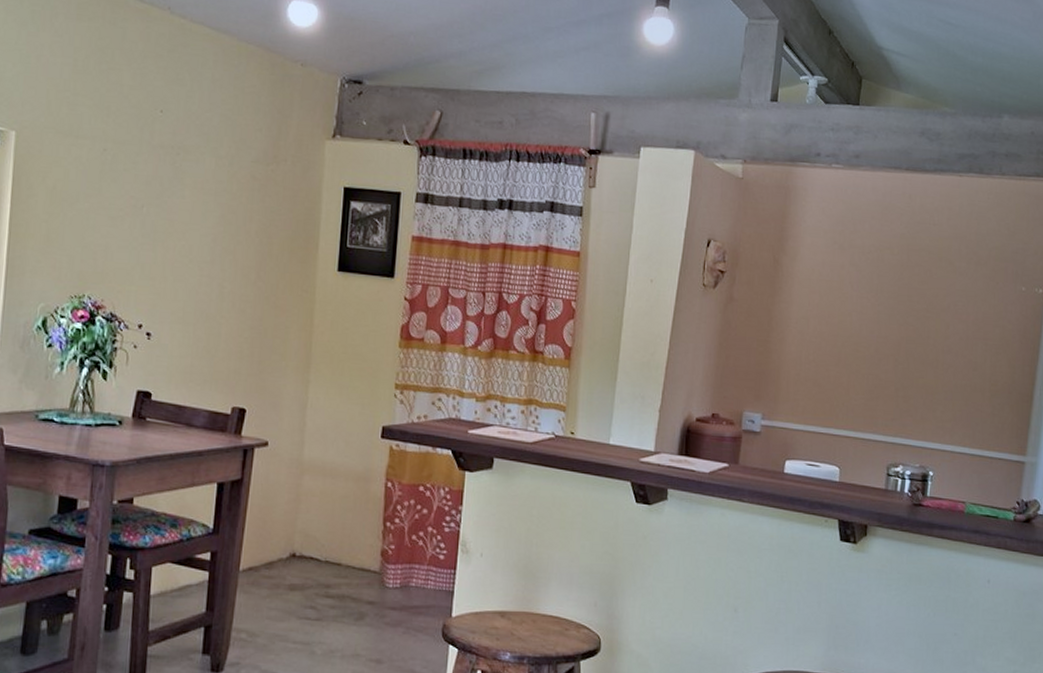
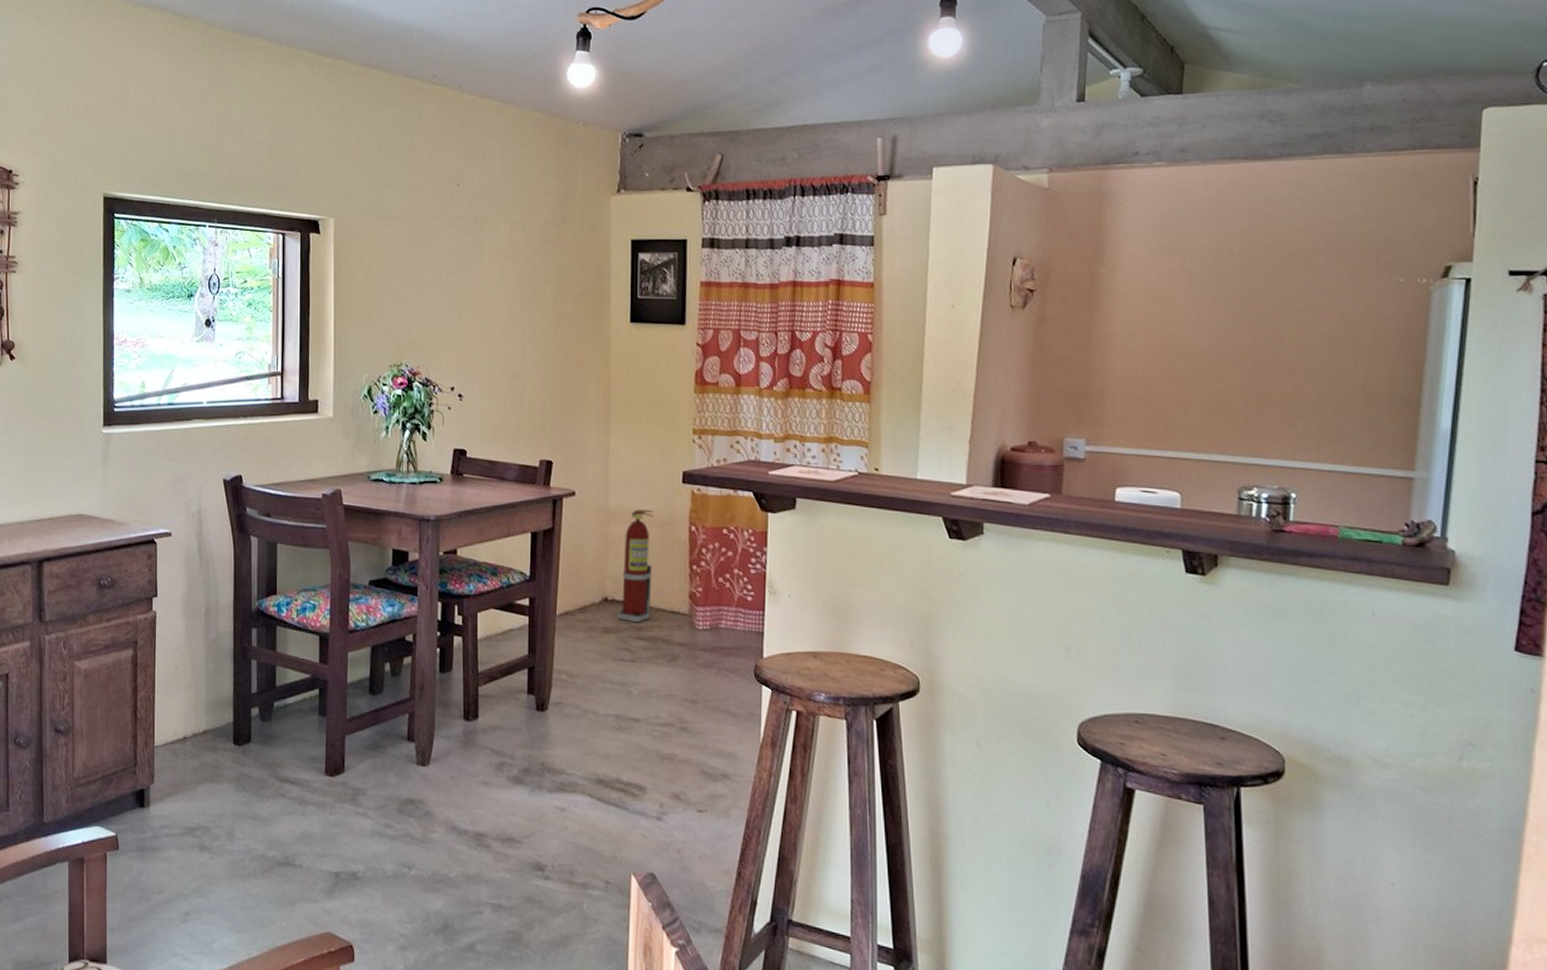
fire extinguisher: none [304,463,351,580] -> present [617,509,655,623]

